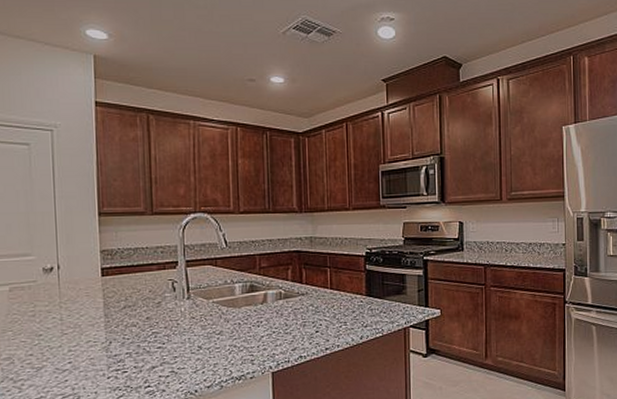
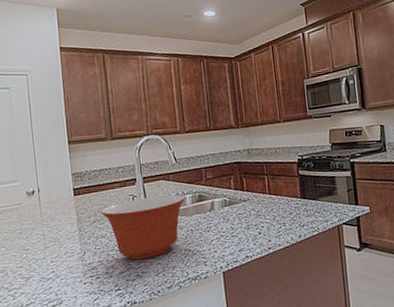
mixing bowl: none [132,282,234,354] -> present [100,194,185,260]

